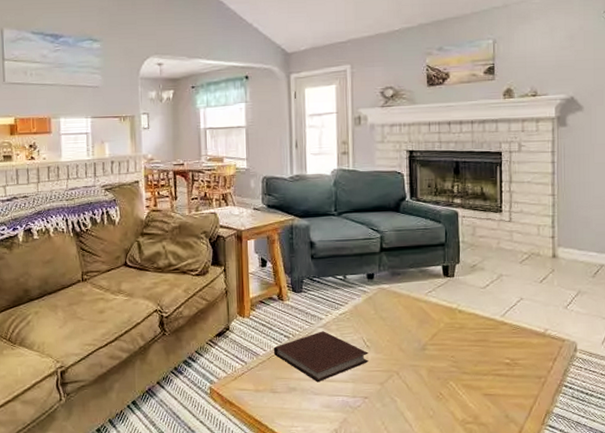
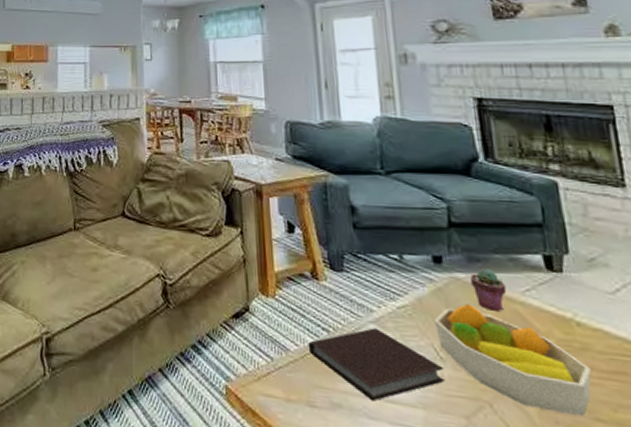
fruit bowl: none [364,306,464,373] -> present [433,304,592,417]
potted succulent: none [391,280,416,309] -> present [469,269,507,311]

